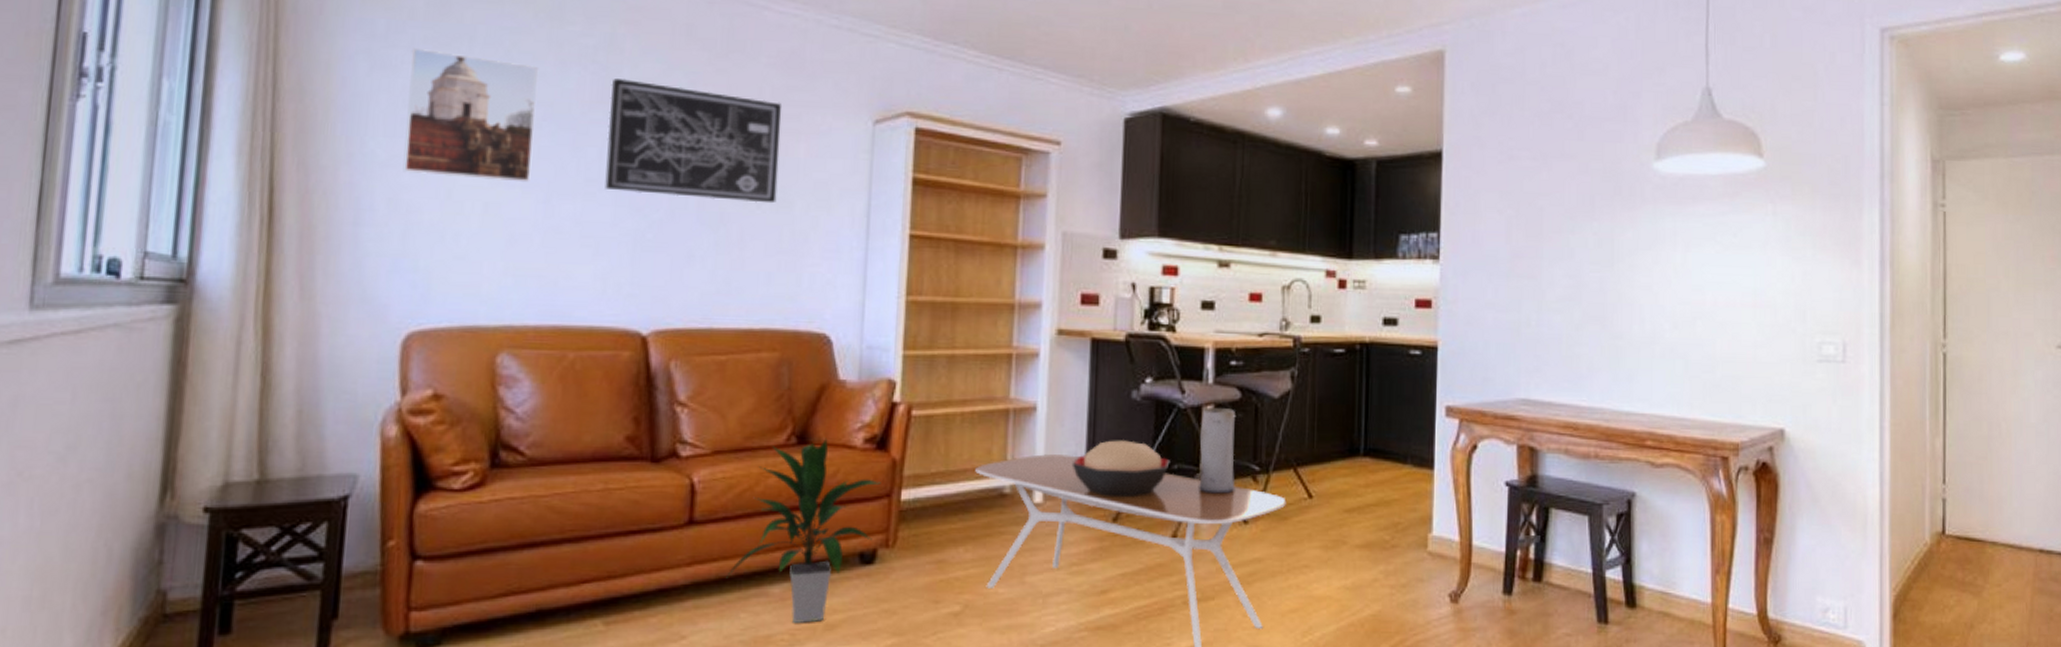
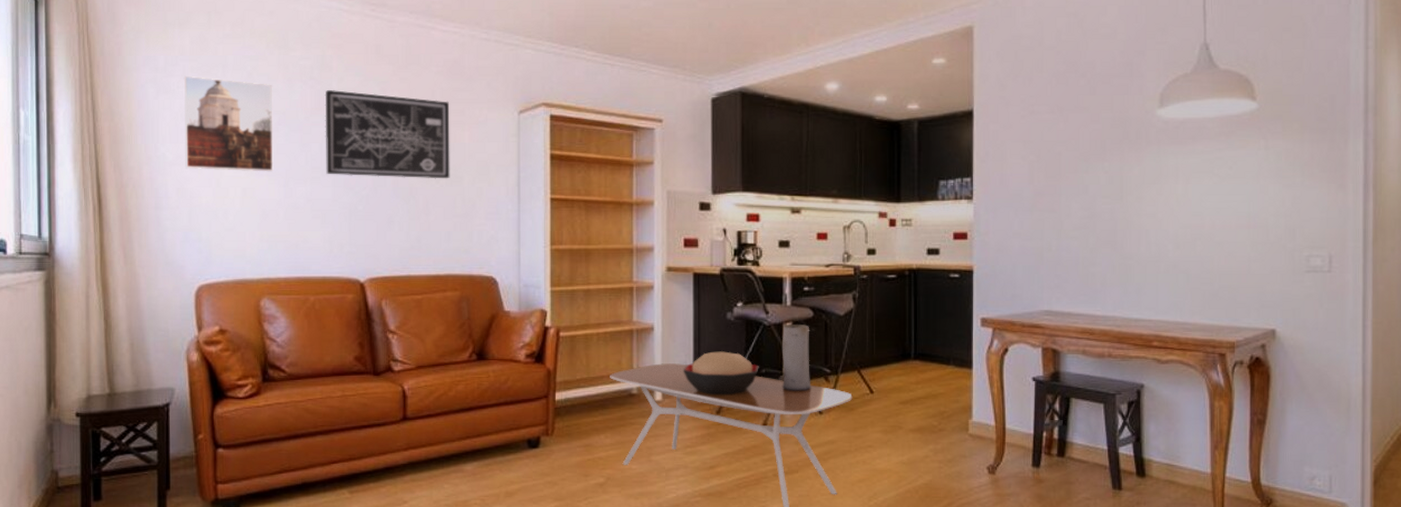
indoor plant: present [726,438,881,623] -> none [433,355,540,491]

